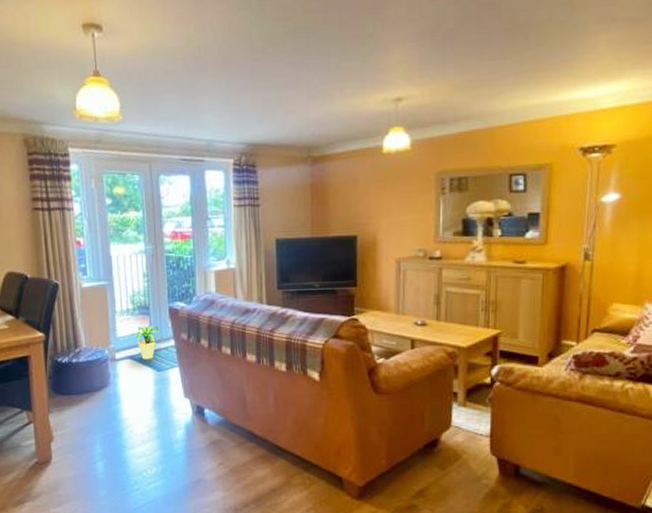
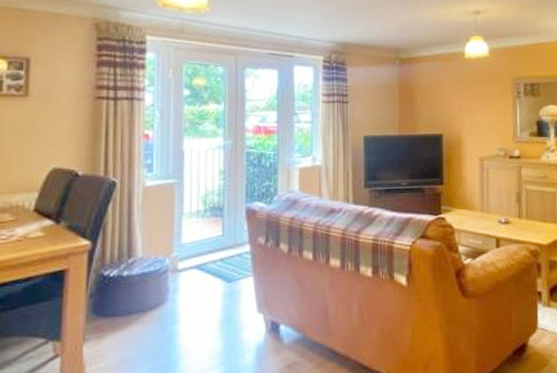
potted plant: present [130,326,160,359] -> none [198,229,234,269]

